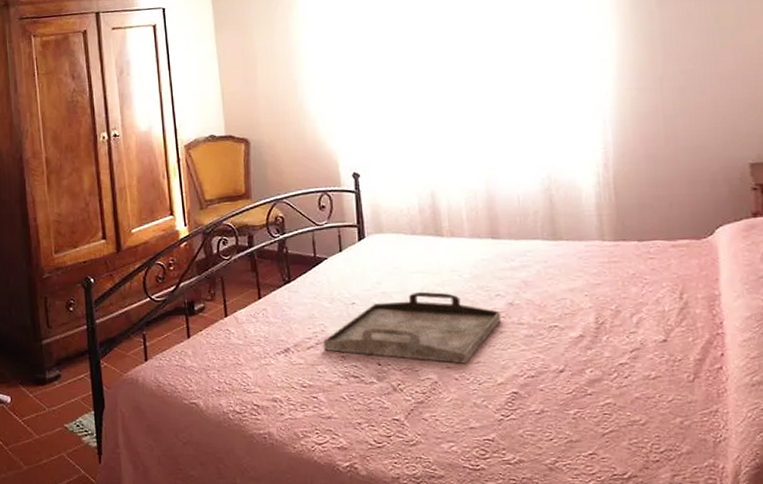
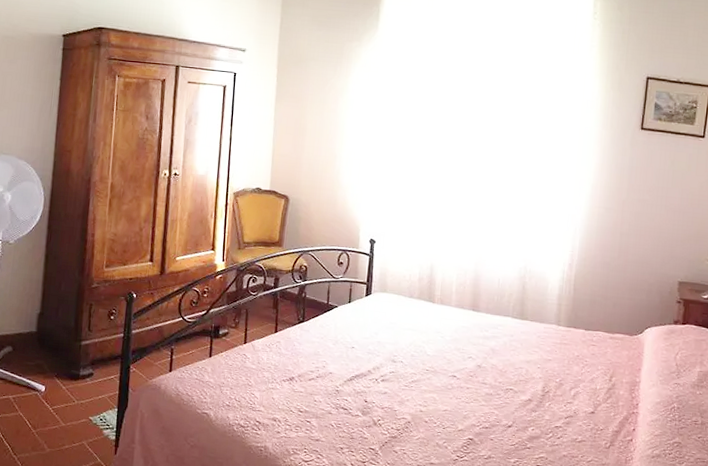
serving tray: present [323,291,502,364] -> none [322,345,470,410]

